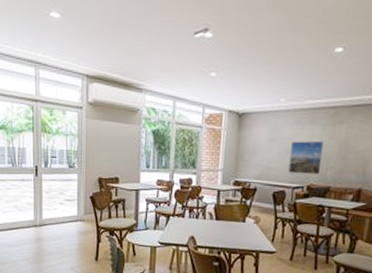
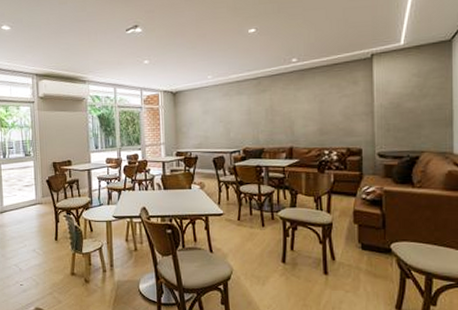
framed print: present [288,140,325,175] -> none [223,108,253,140]

